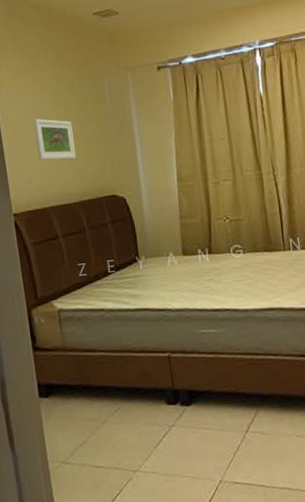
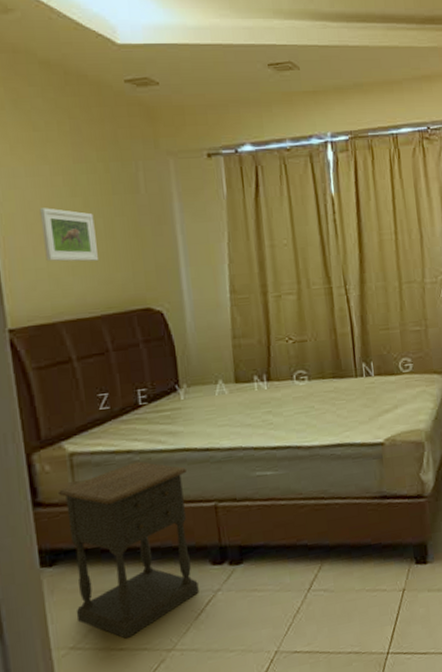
nightstand: none [50,318,157,459] -> present [57,461,199,639]

